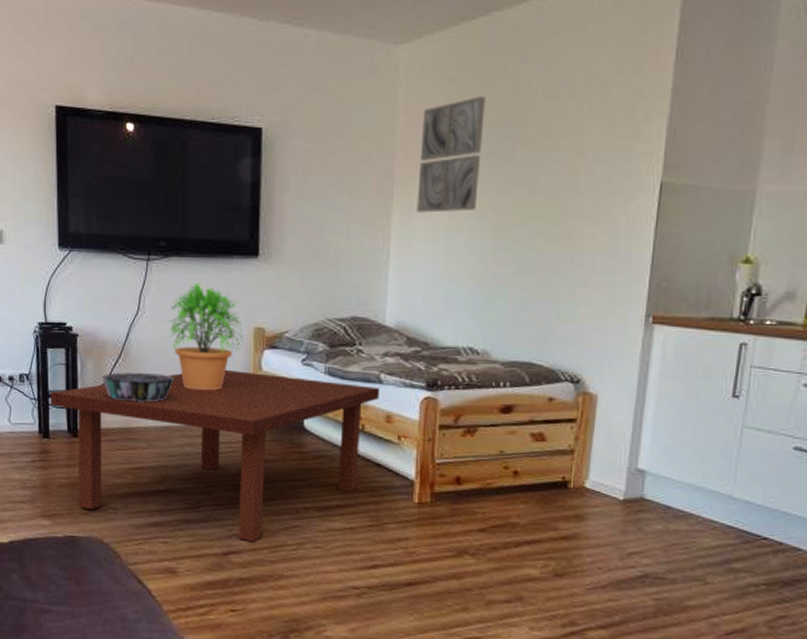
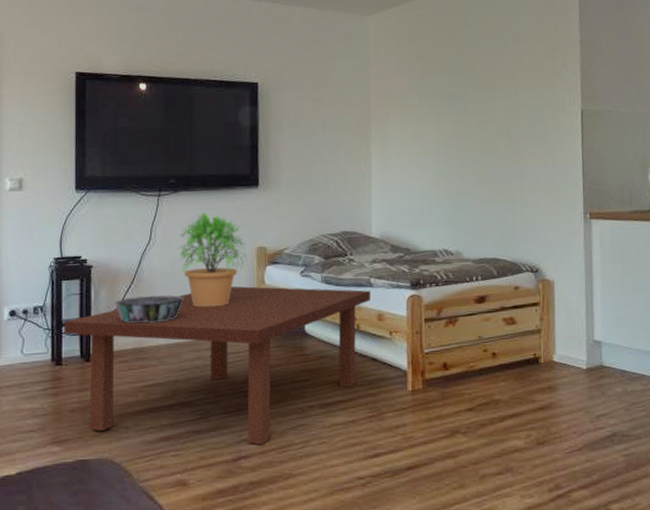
wall art: present [417,97,485,213] -> none [391,52,440,143]

